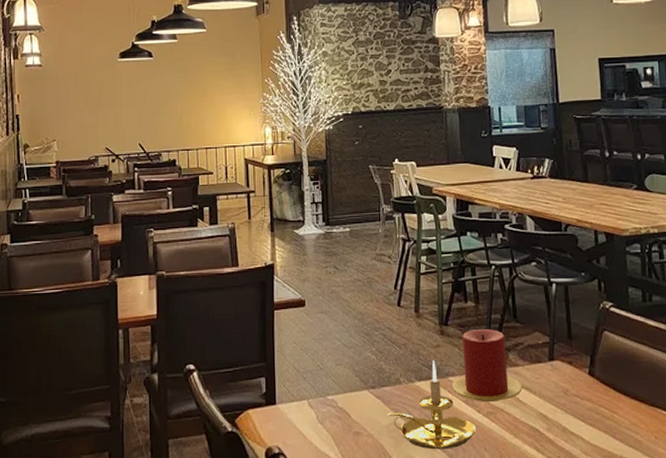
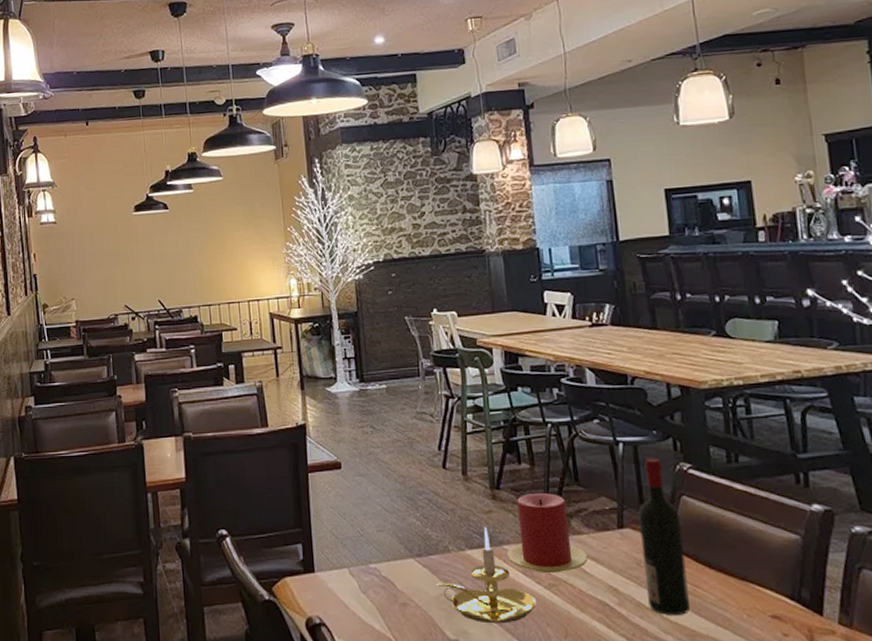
wine bottle: none [567,297,607,440] -> present [638,457,690,616]

